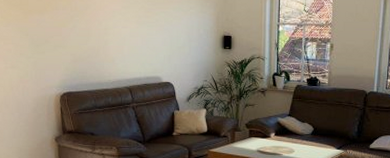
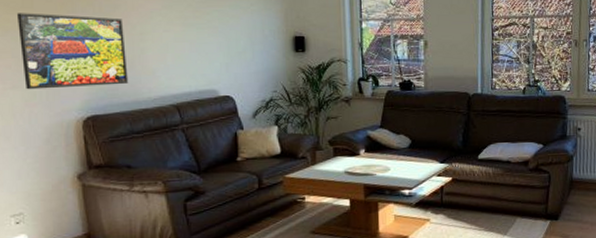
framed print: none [17,9,95,69] -> present [17,13,129,90]

